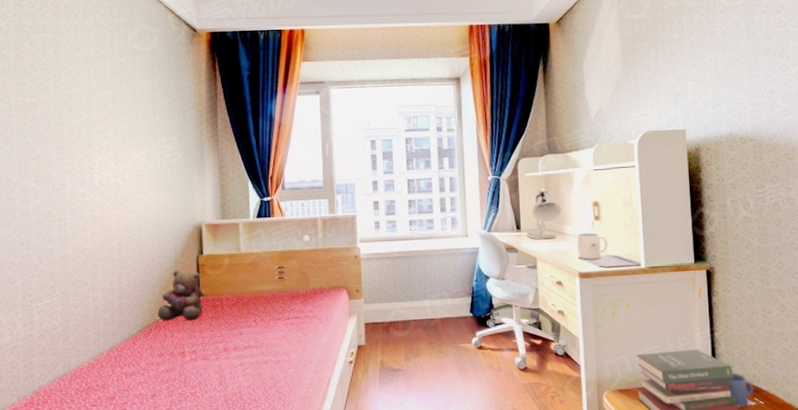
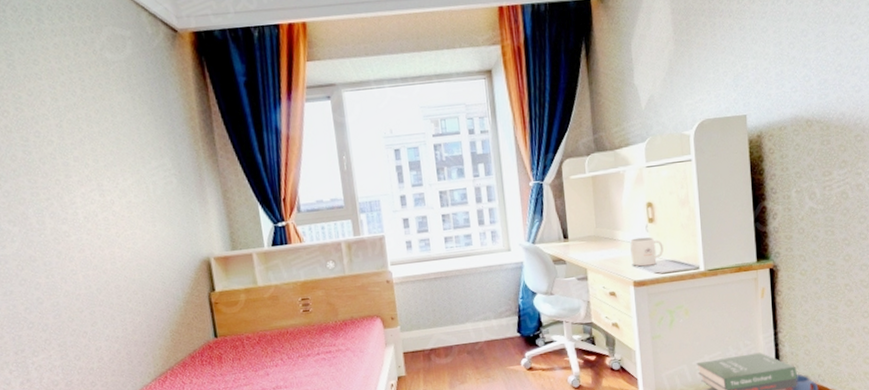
teddy bear: present [157,270,205,321] -> none [171,310,223,367]
desk lamp: present [527,188,562,240] -> none [575,191,613,249]

